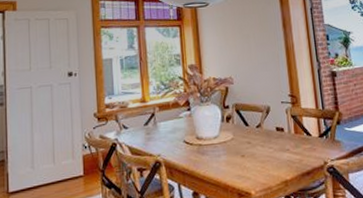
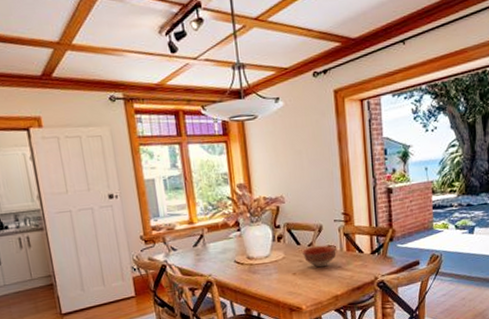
bowl: none [251,126,285,150] -> present [302,245,337,268]

